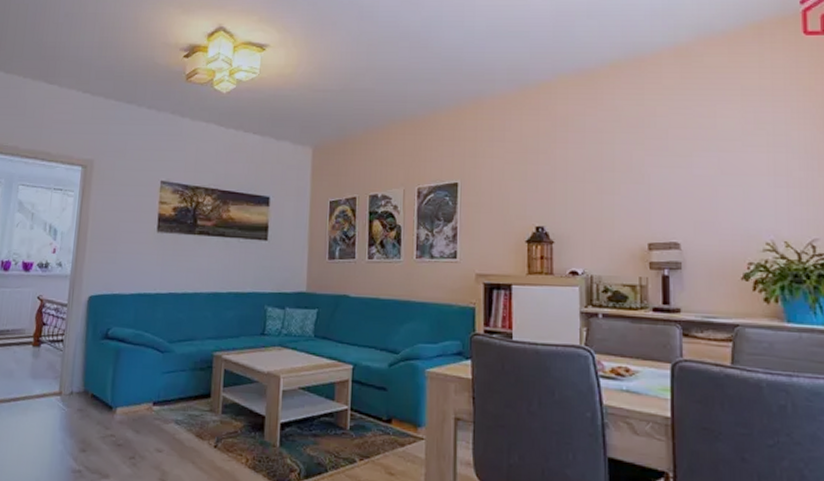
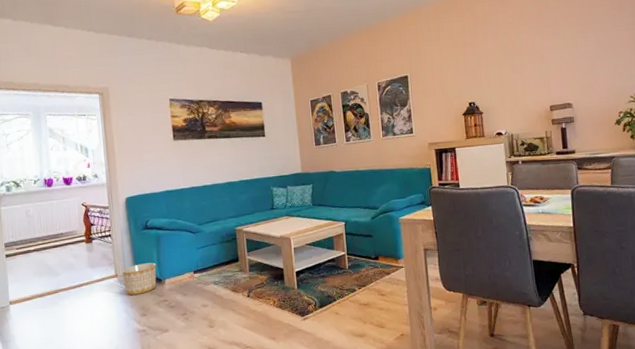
planter: none [67,382,110,423] -> present [122,262,157,296]

